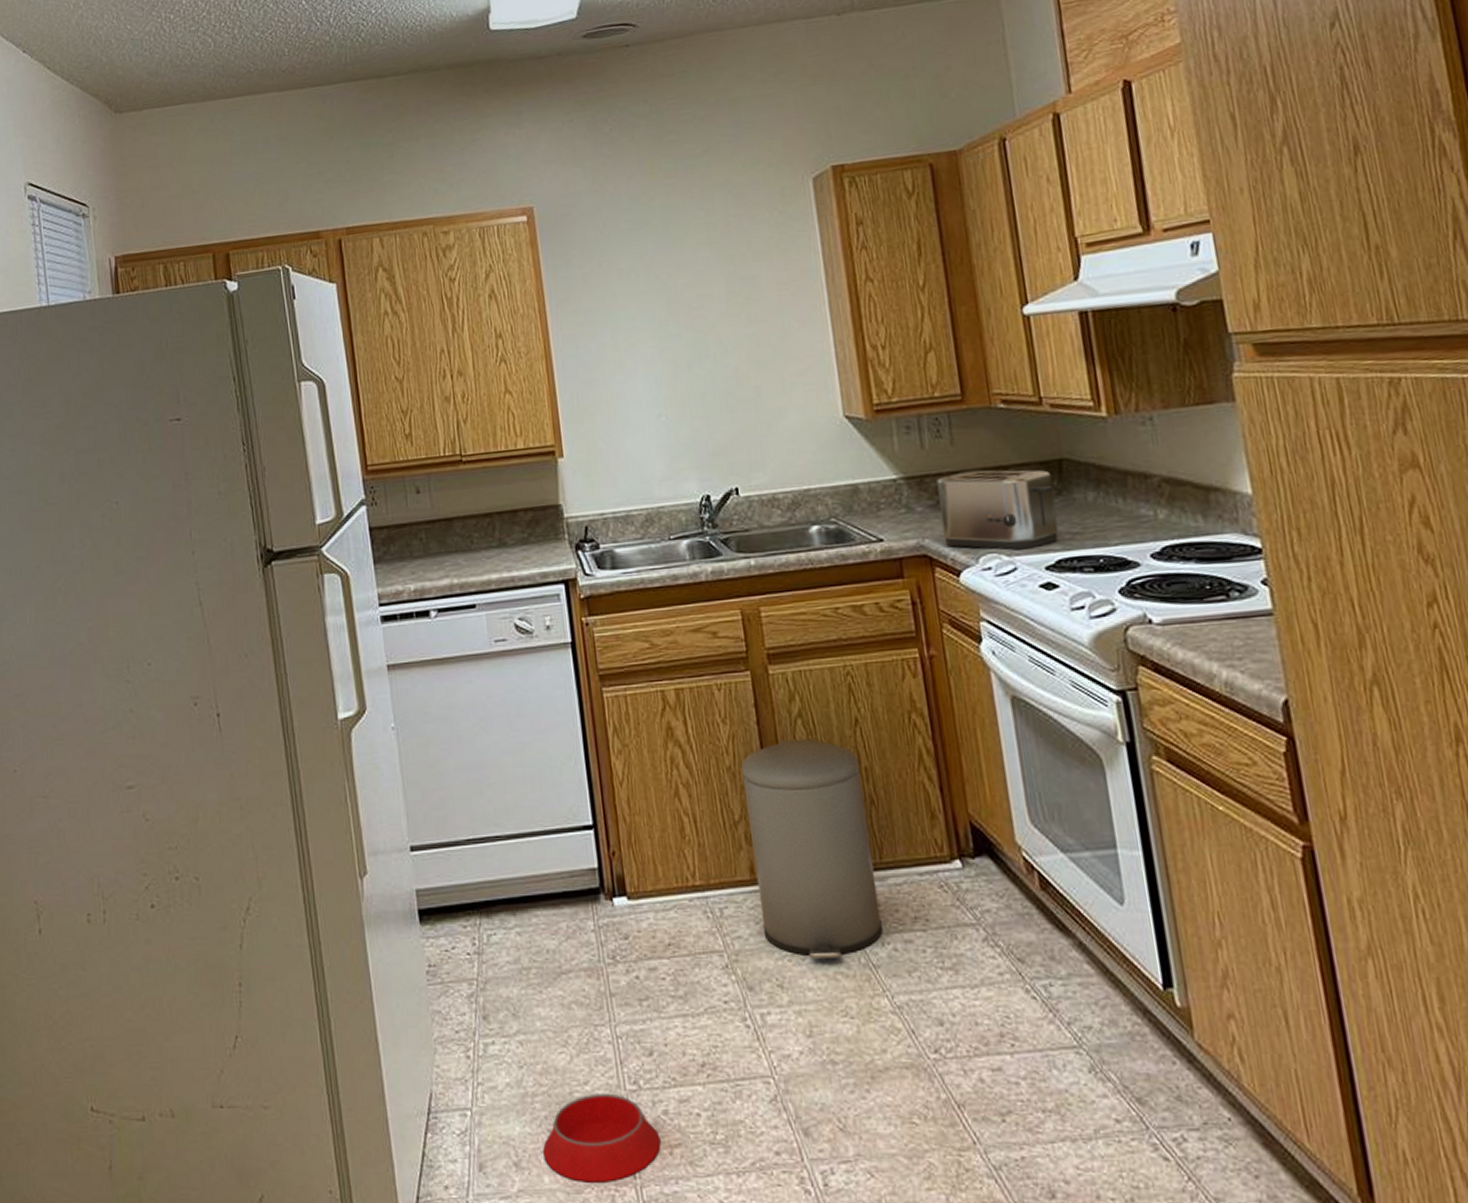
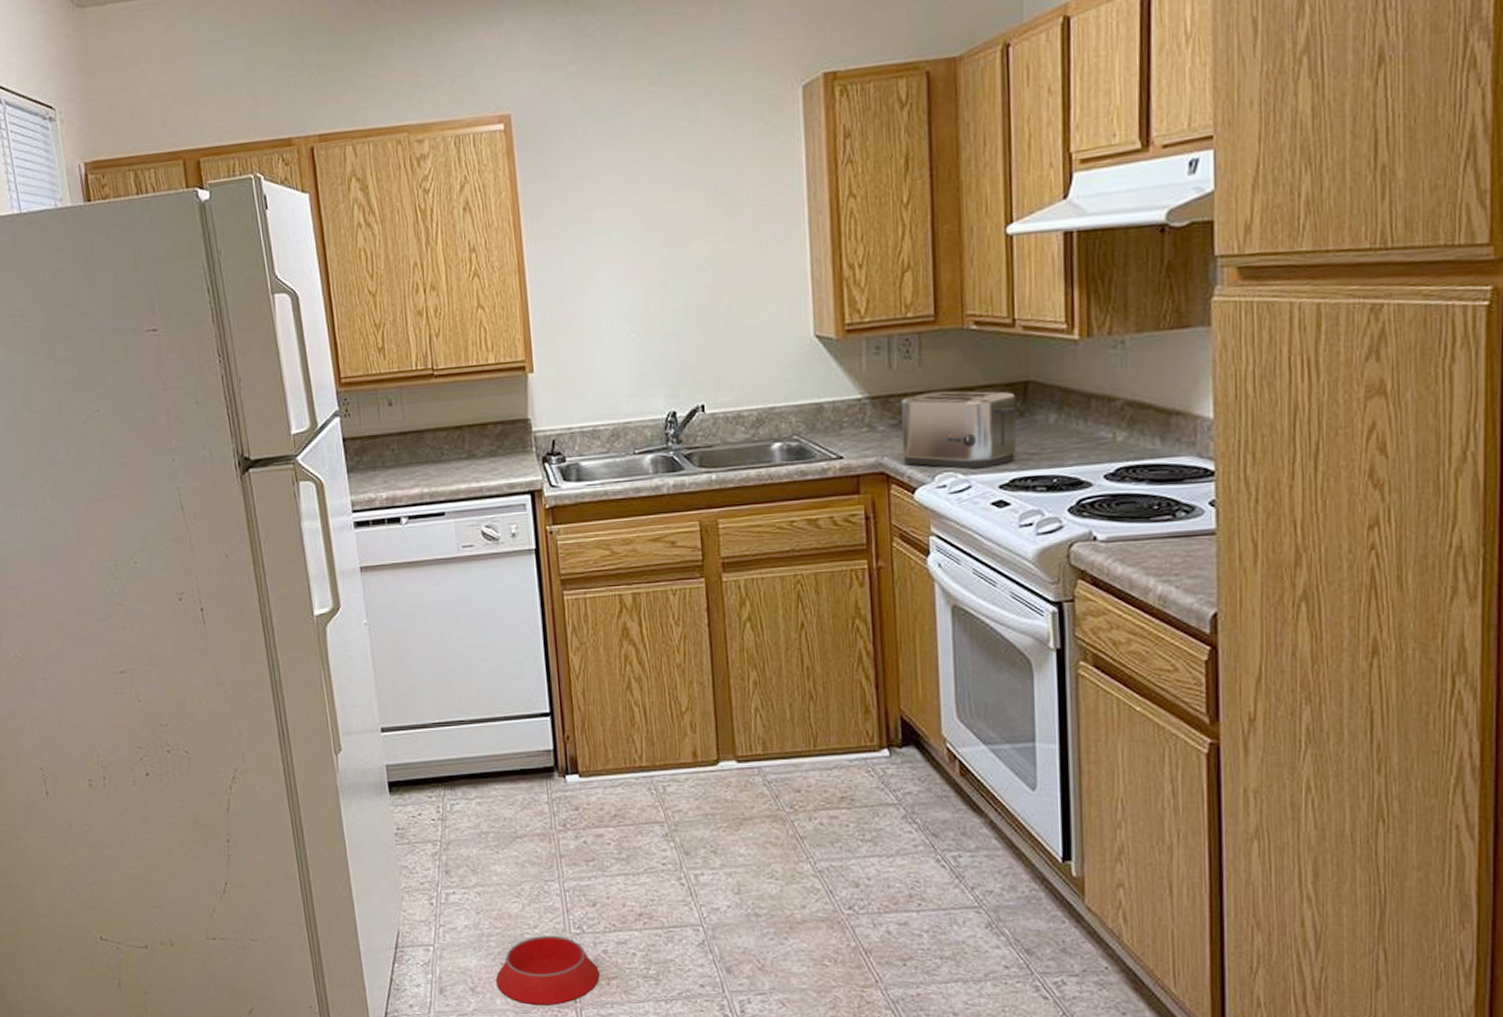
pedal bin: present [741,738,883,959] -> none [690,640,811,830]

